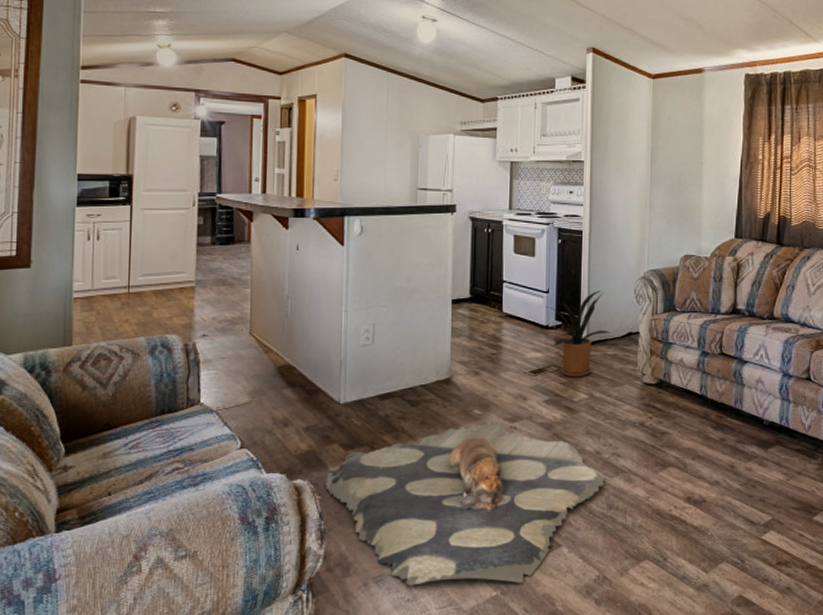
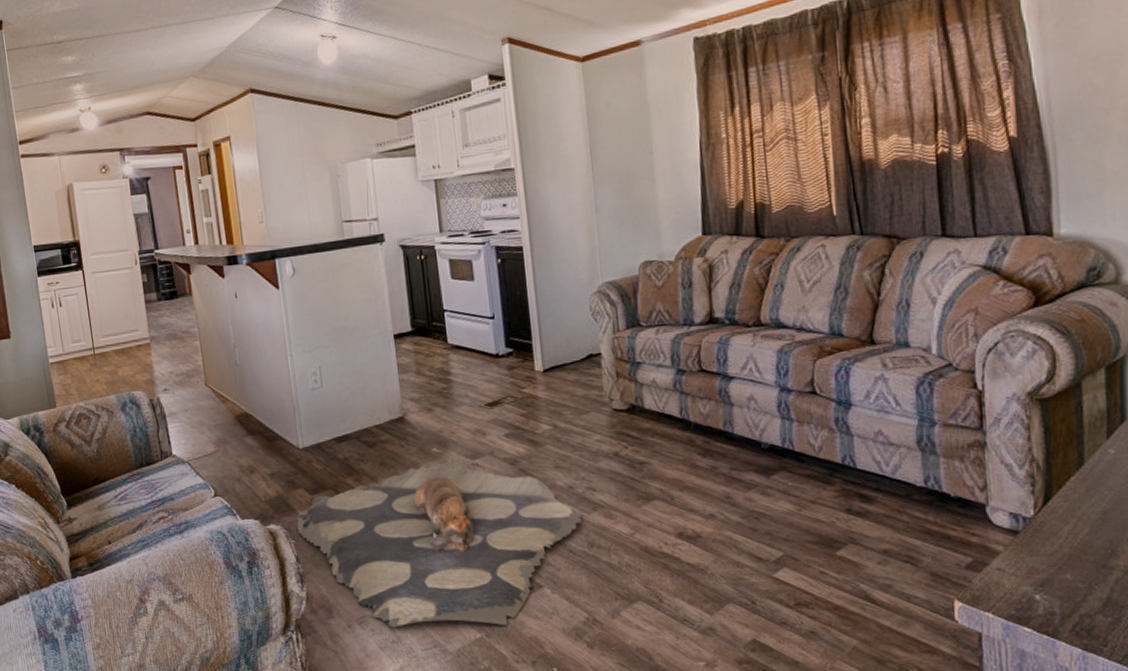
house plant: present [545,290,611,378] -> none [492,311,568,408]

